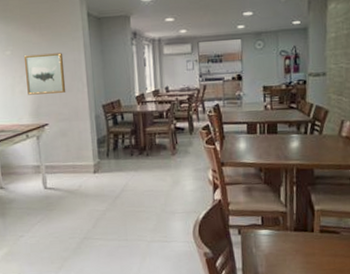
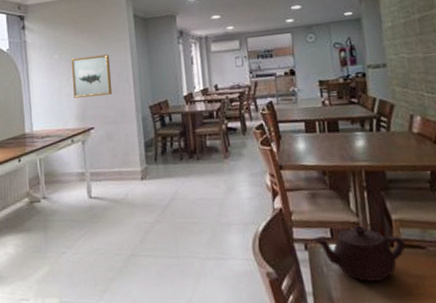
teapot: none [246,215,324,260] -> present [313,226,406,282]

